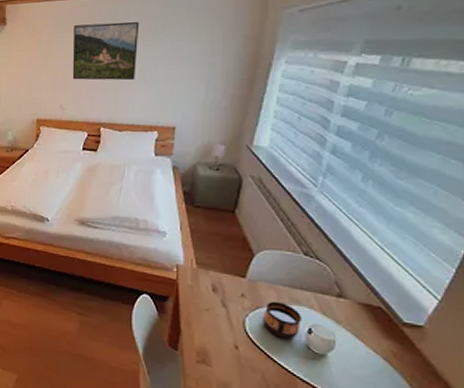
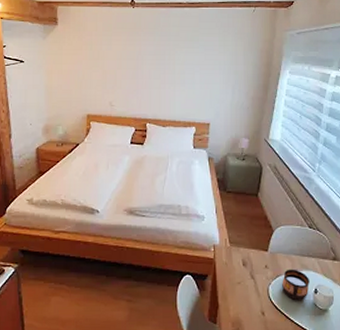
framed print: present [72,22,140,81] -> none [120,30,179,82]

